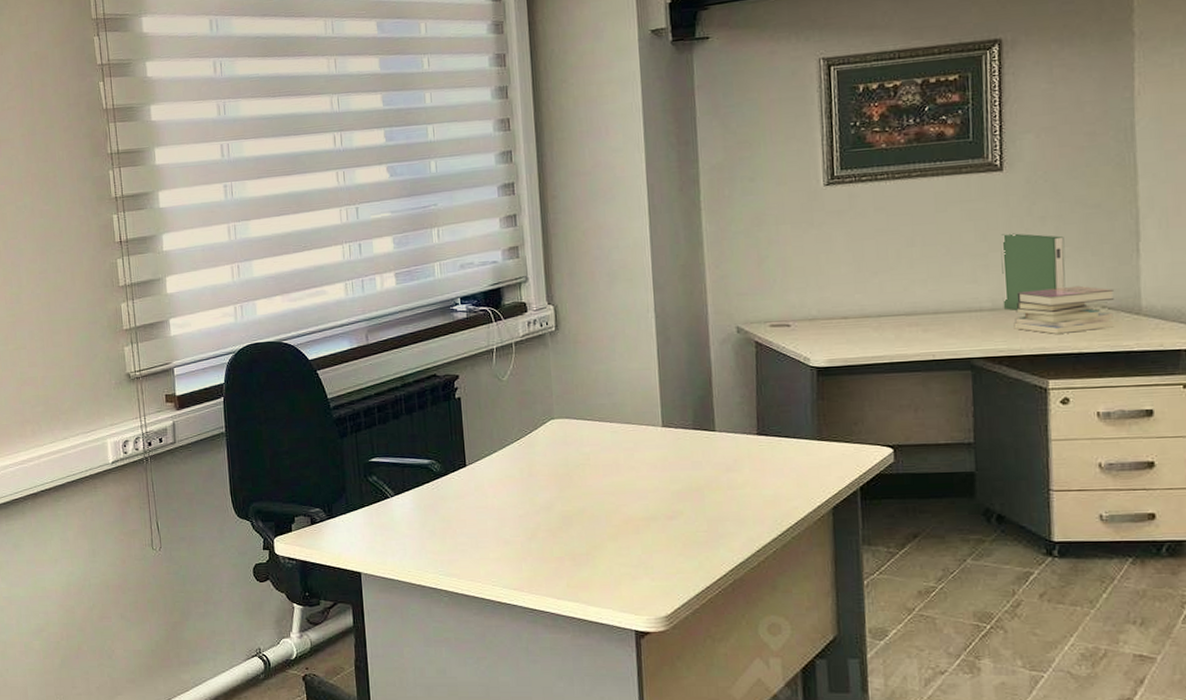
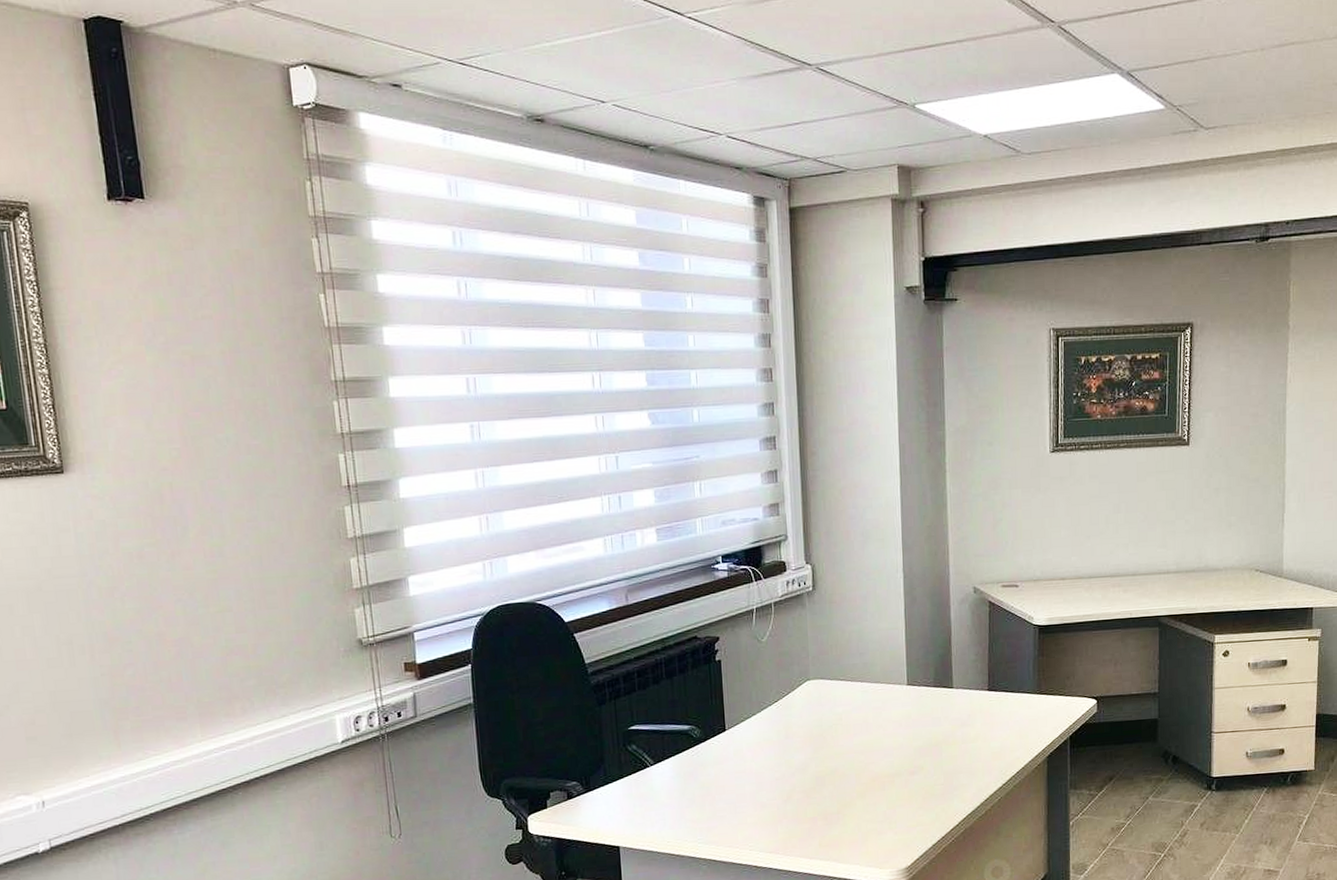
binder: present [1001,233,1066,311] -> none [1184,503,1232,574]
books: present [1013,285,1114,334] -> none [1192,551,1264,594]

